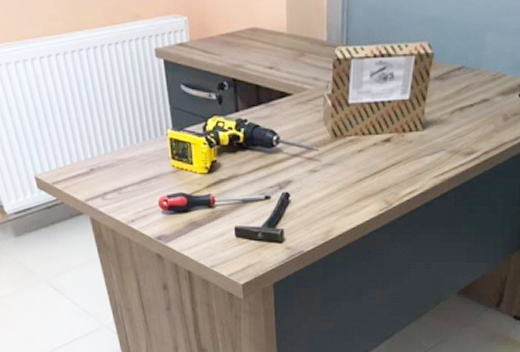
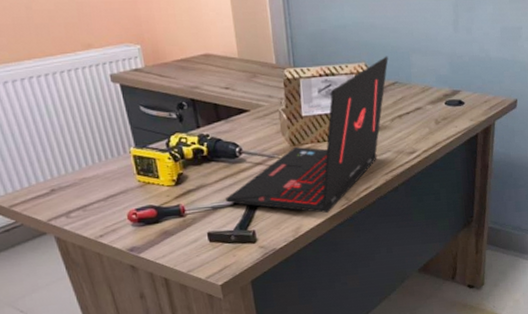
laptop: none [256,34,457,218] -> present [225,56,389,214]

